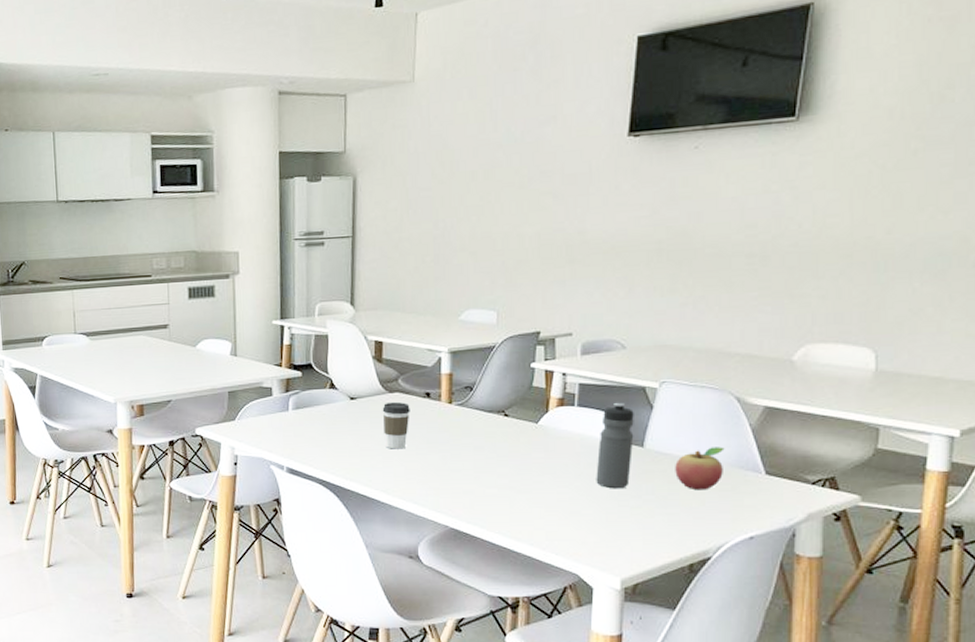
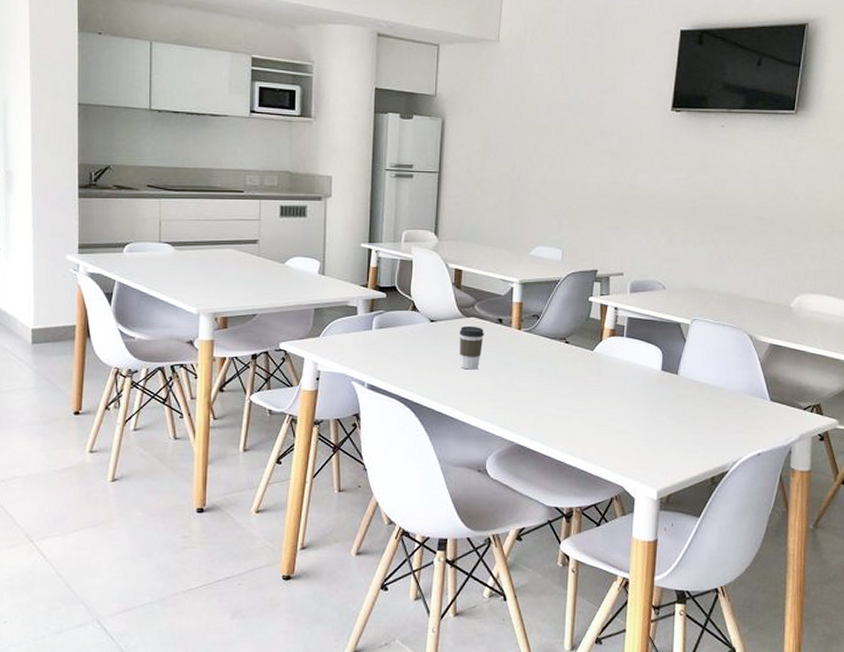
water bottle: present [596,402,634,489] -> none [639,335,671,411]
fruit: present [675,447,725,491] -> none [702,376,740,413]

